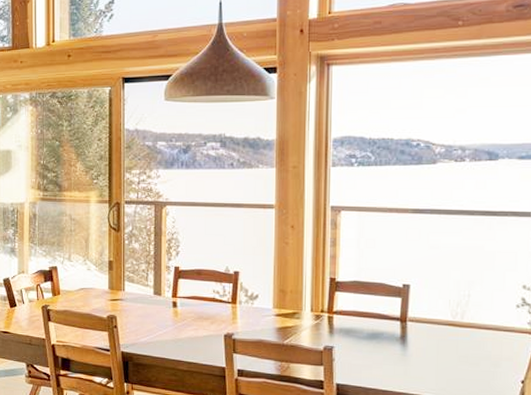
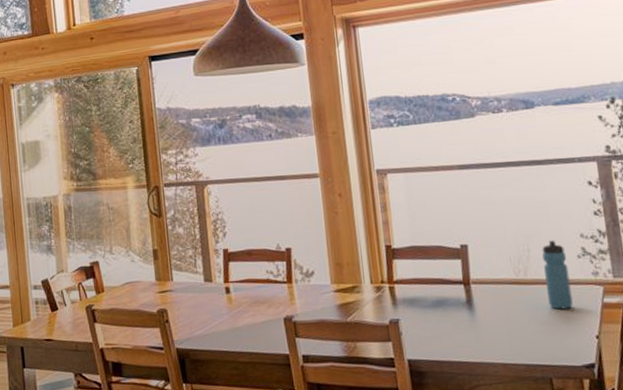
water bottle: none [480,288,506,354] -> present [542,240,573,310]

